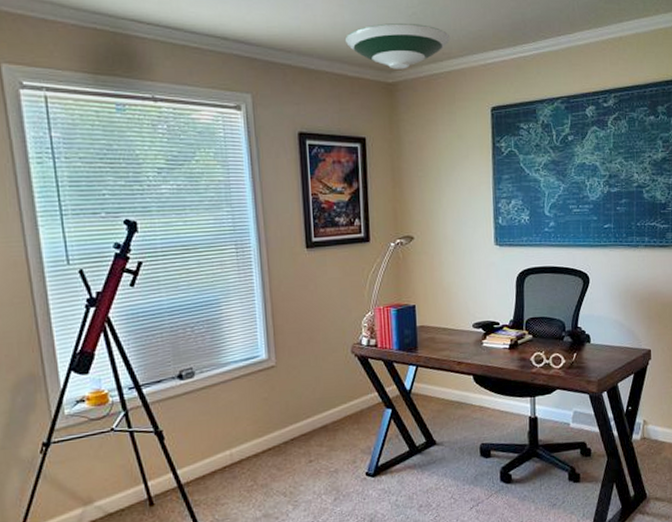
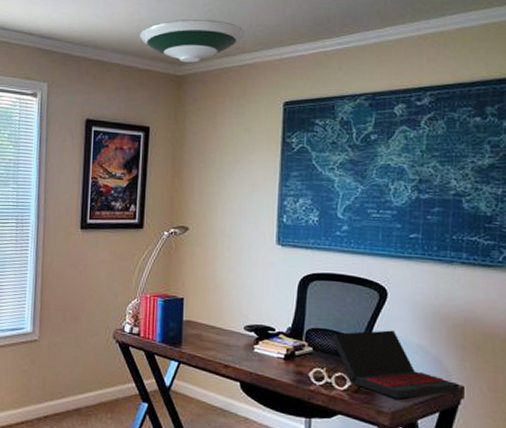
laptop: none [547,311,648,369] -> present [332,330,460,399]

